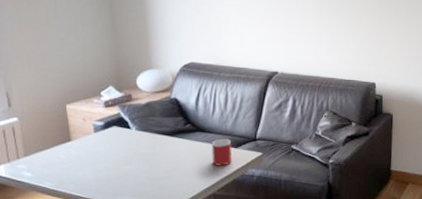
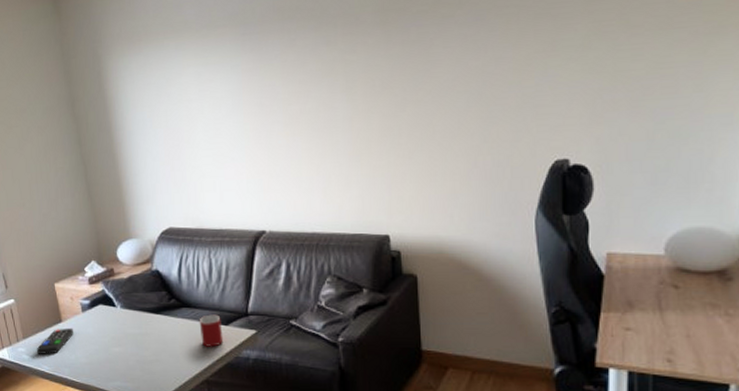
remote control: none [39,146,83,171] -> present [36,328,73,354]

